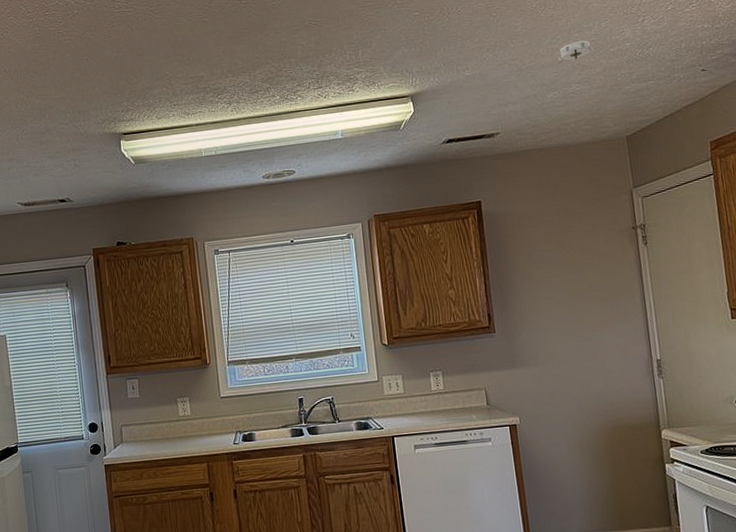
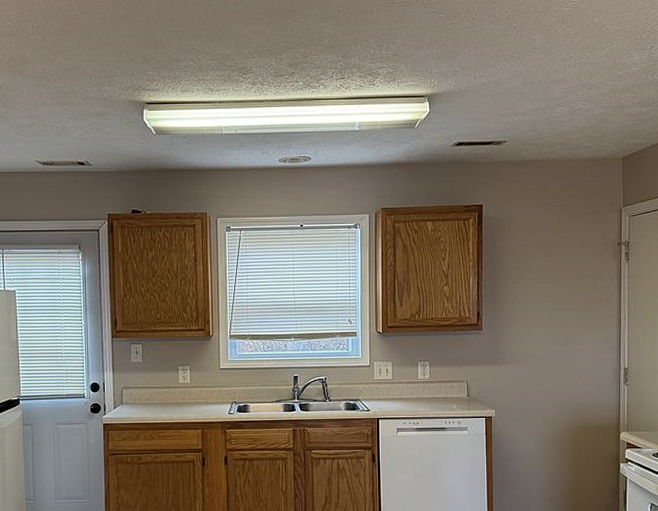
smoke detector: present [557,40,594,64] -> none [568,60,603,81]

